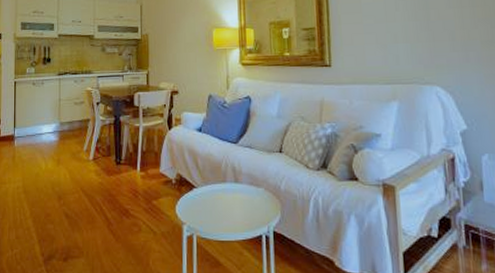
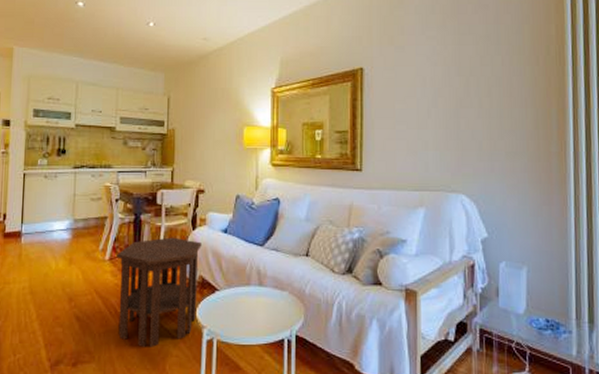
side table: none [100,137,178,243] -> present [117,237,202,347]

